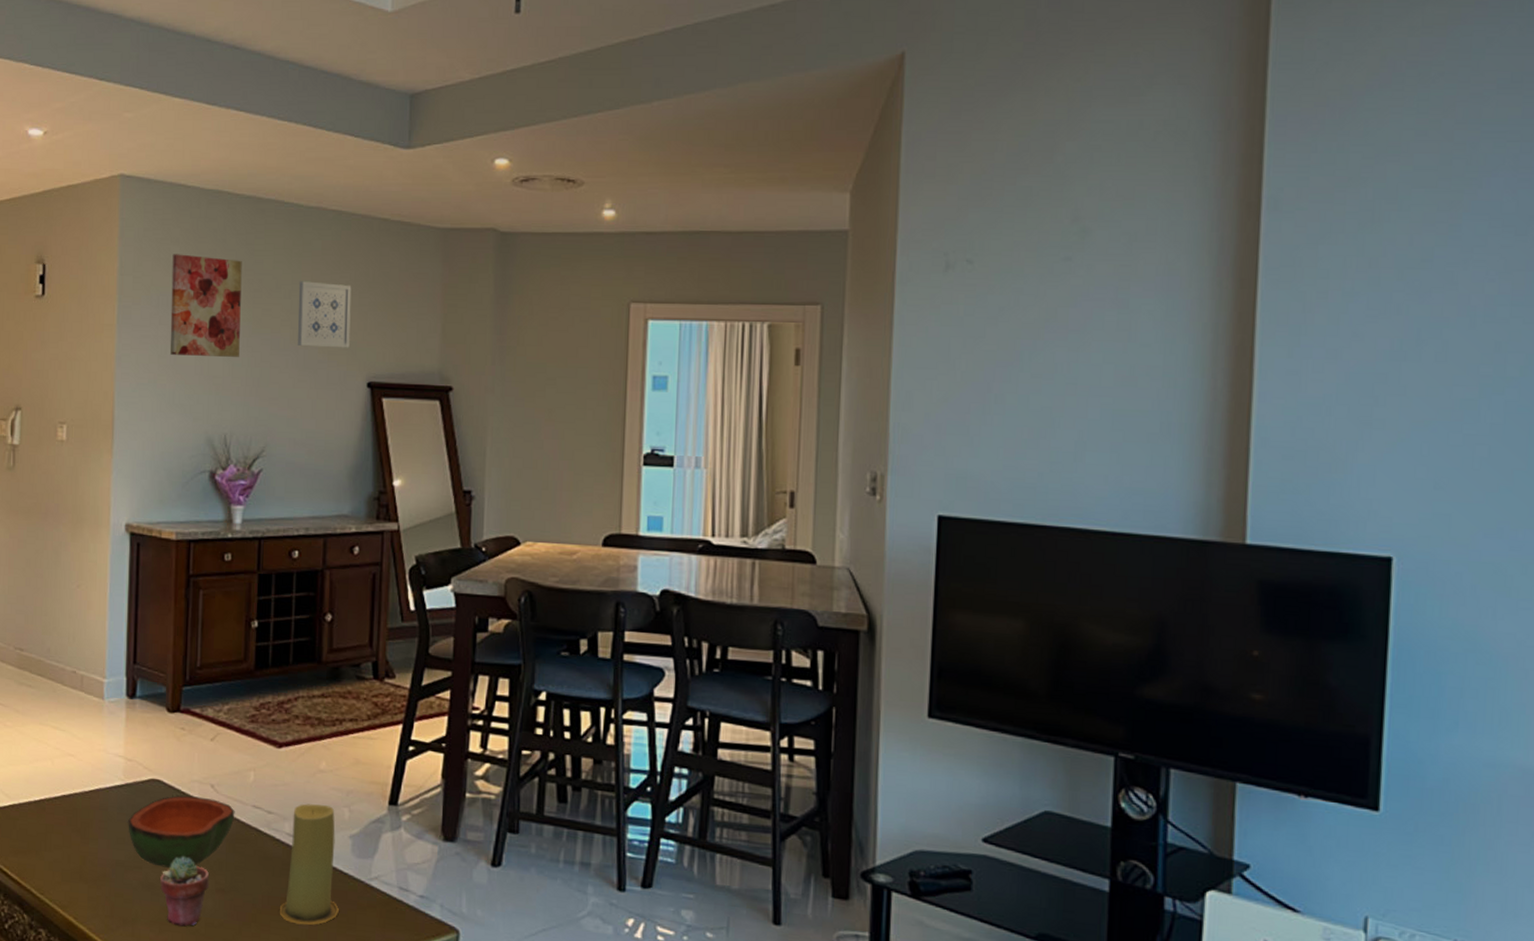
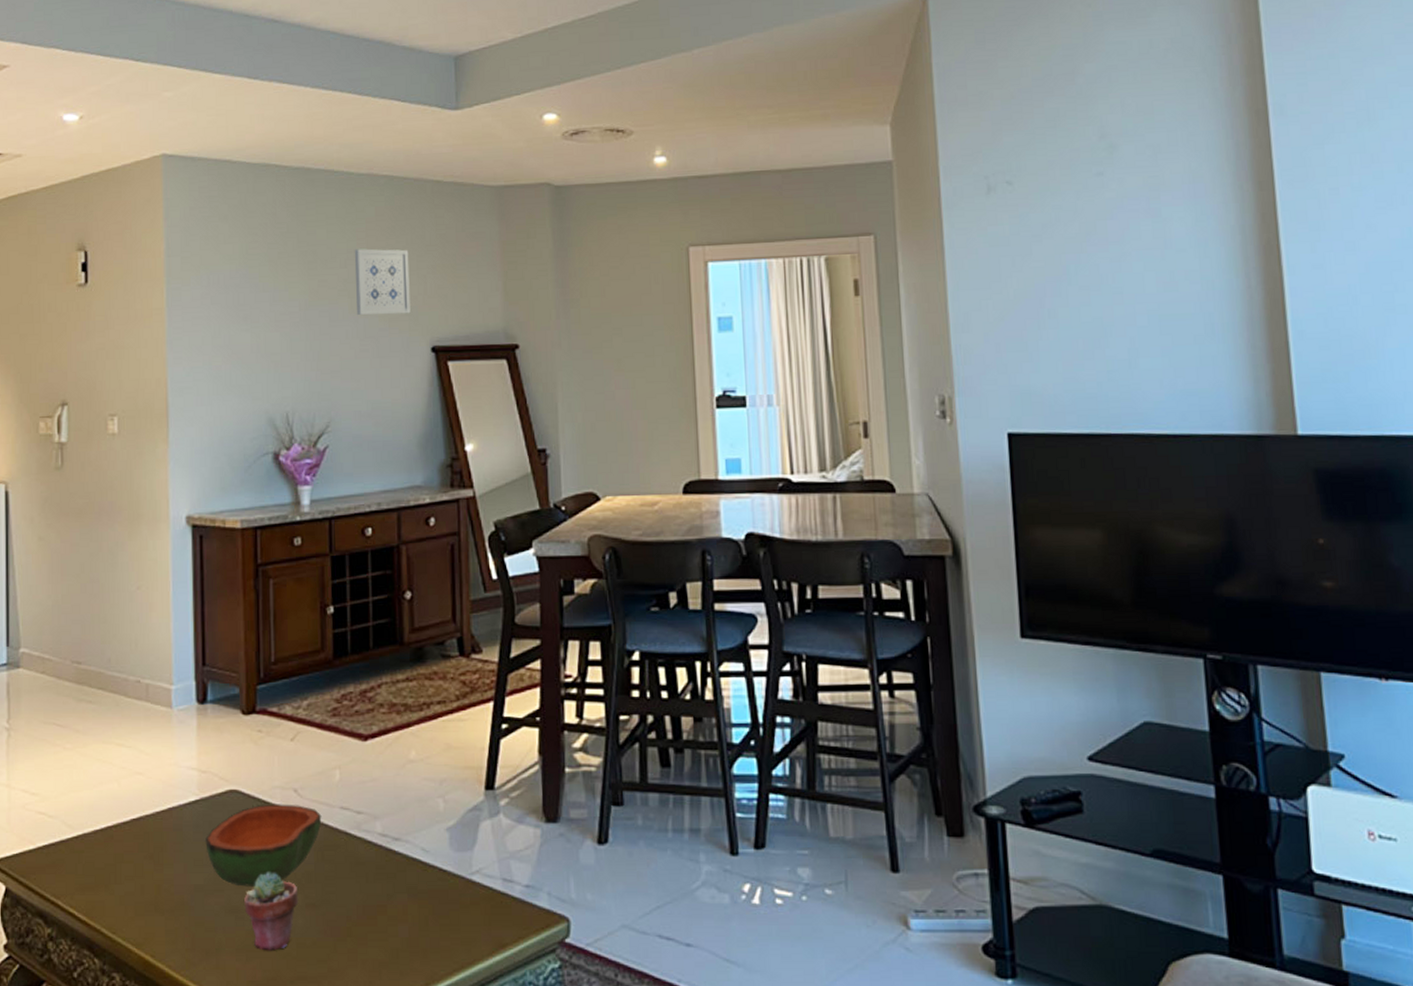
wall art: present [169,254,242,357] -> none [221,230,297,335]
candle: present [279,803,339,926] -> none [376,798,440,933]

